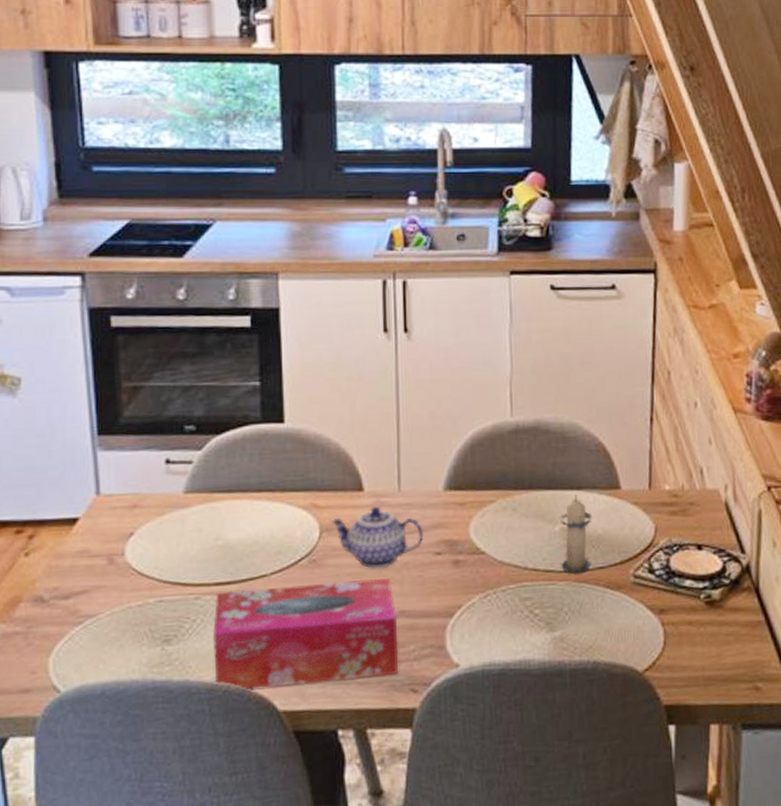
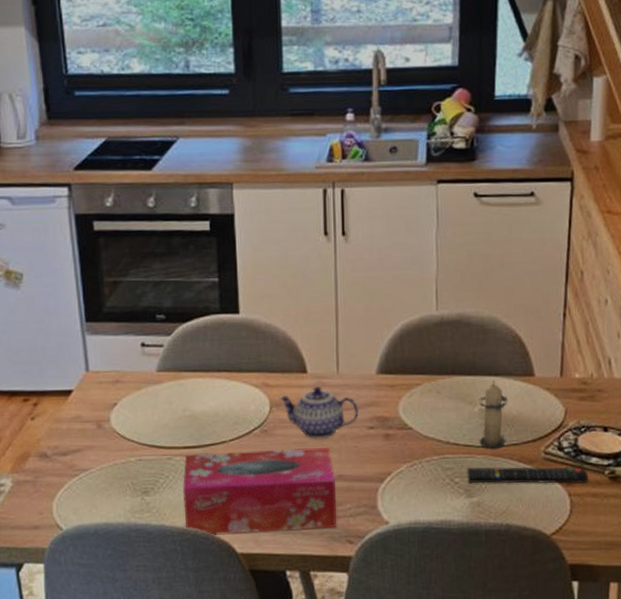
remote control: none [547,591,682,616] -> present [466,466,588,484]

